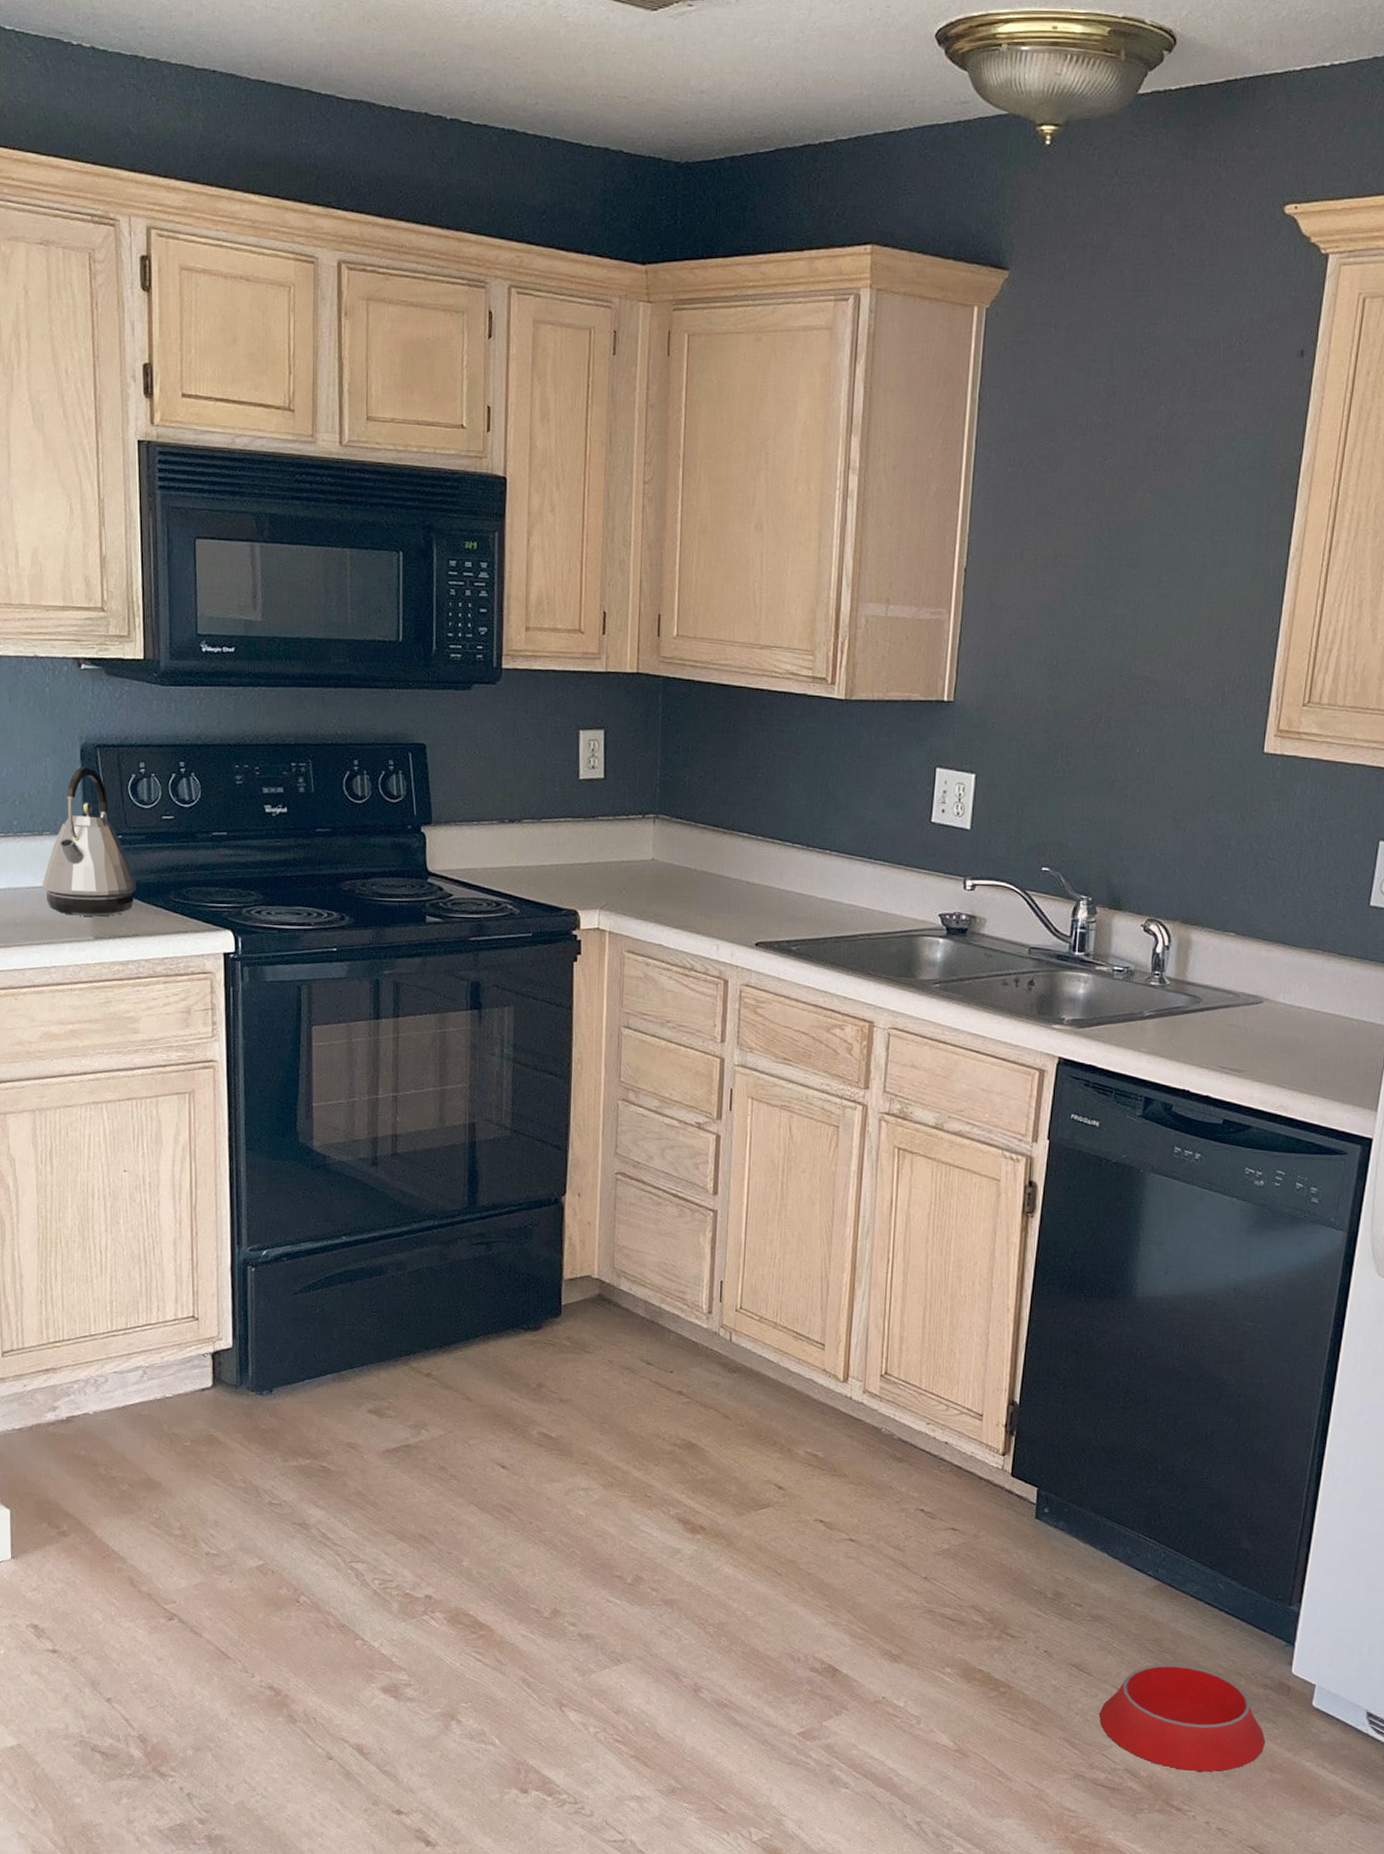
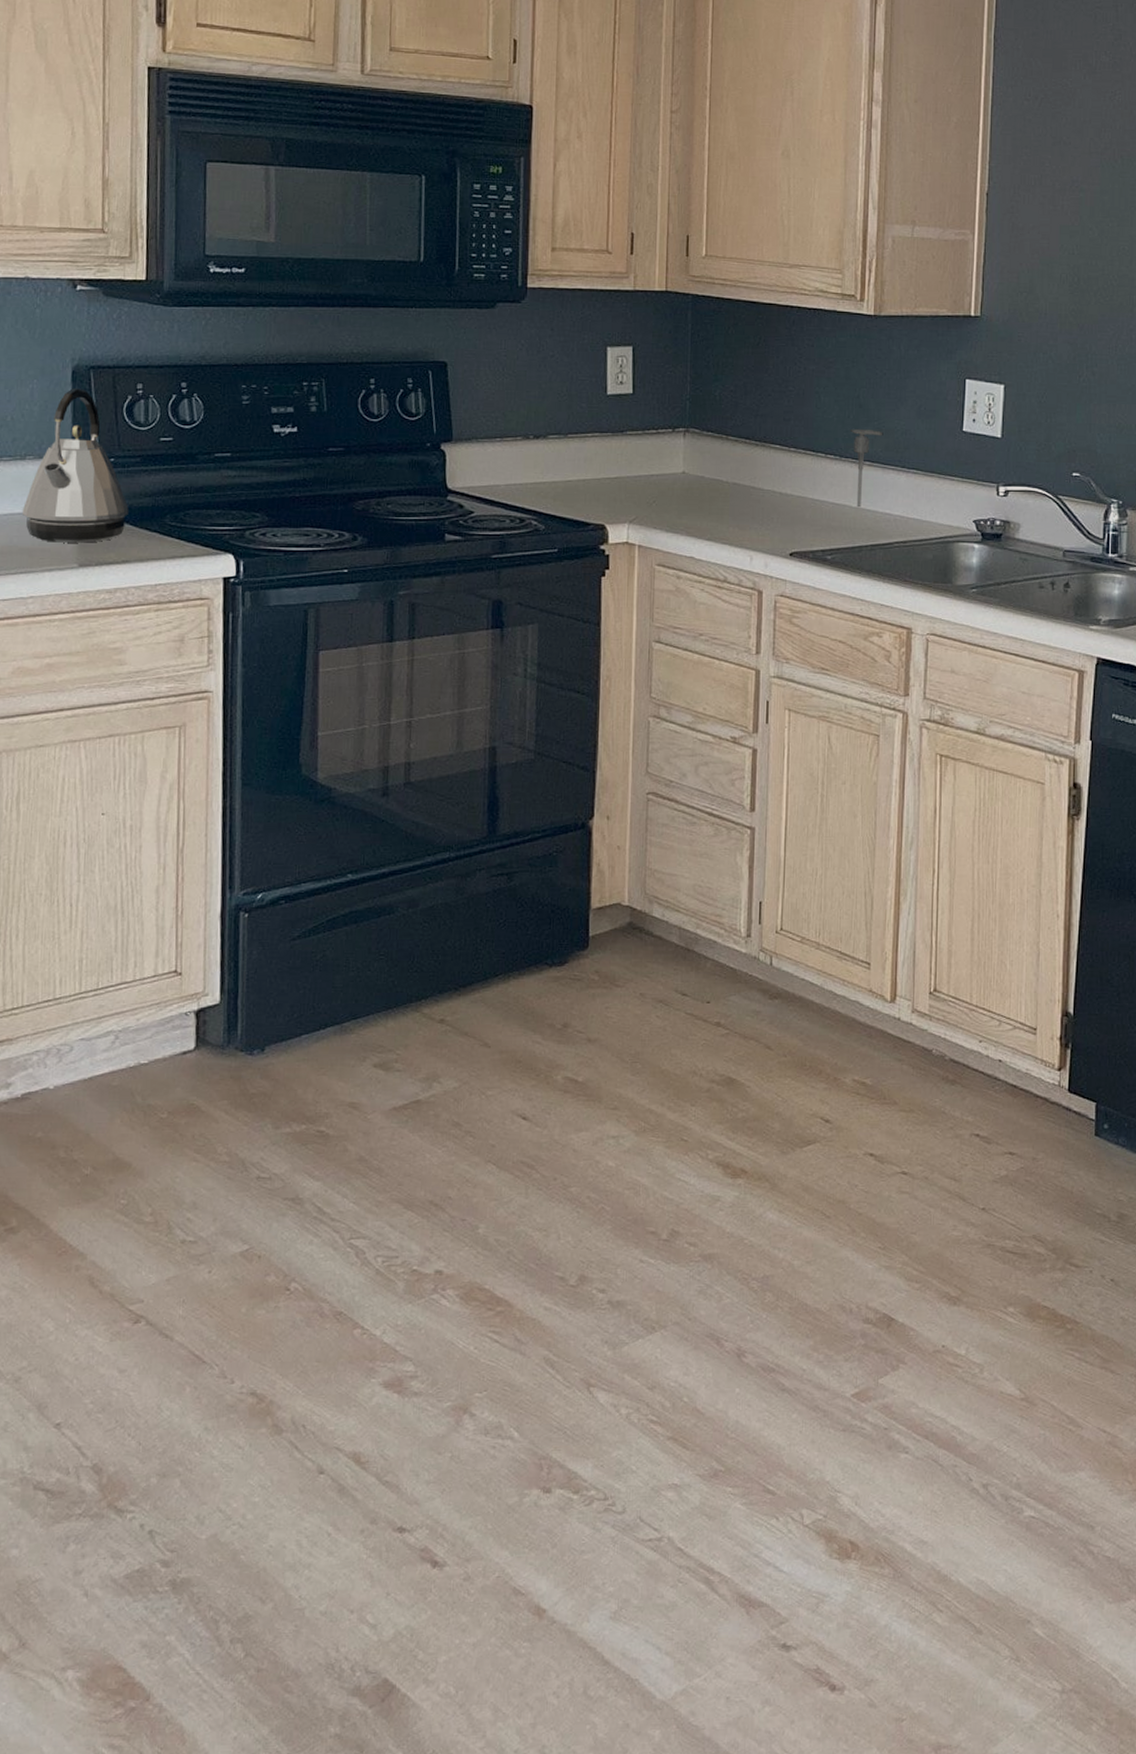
soap dispenser: none [817,817,851,899] -> present [849,428,883,508]

